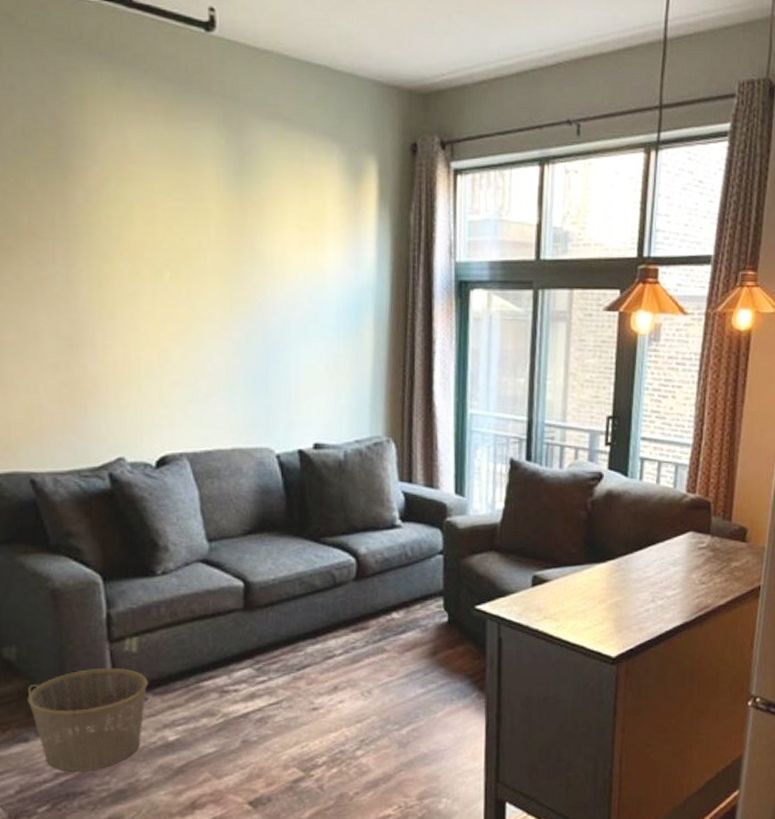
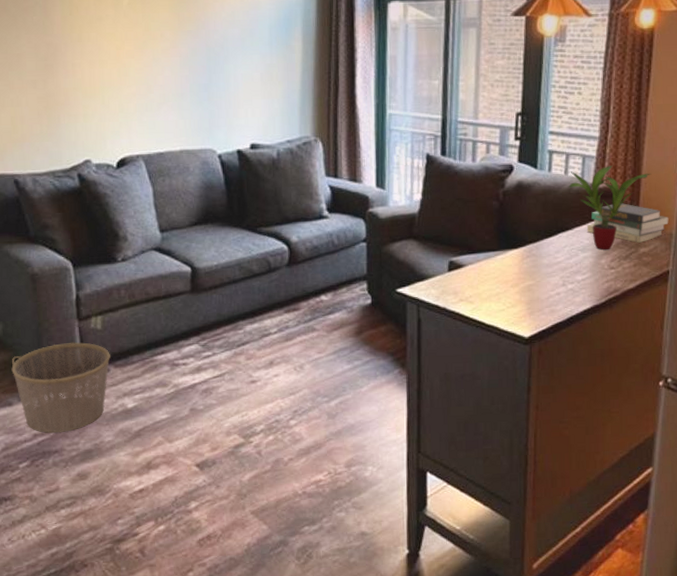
potted plant: none [660,475,745,564] -> present [568,166,652,250]
books: none [678,515,761,558] -> present [586,203,669,244]

